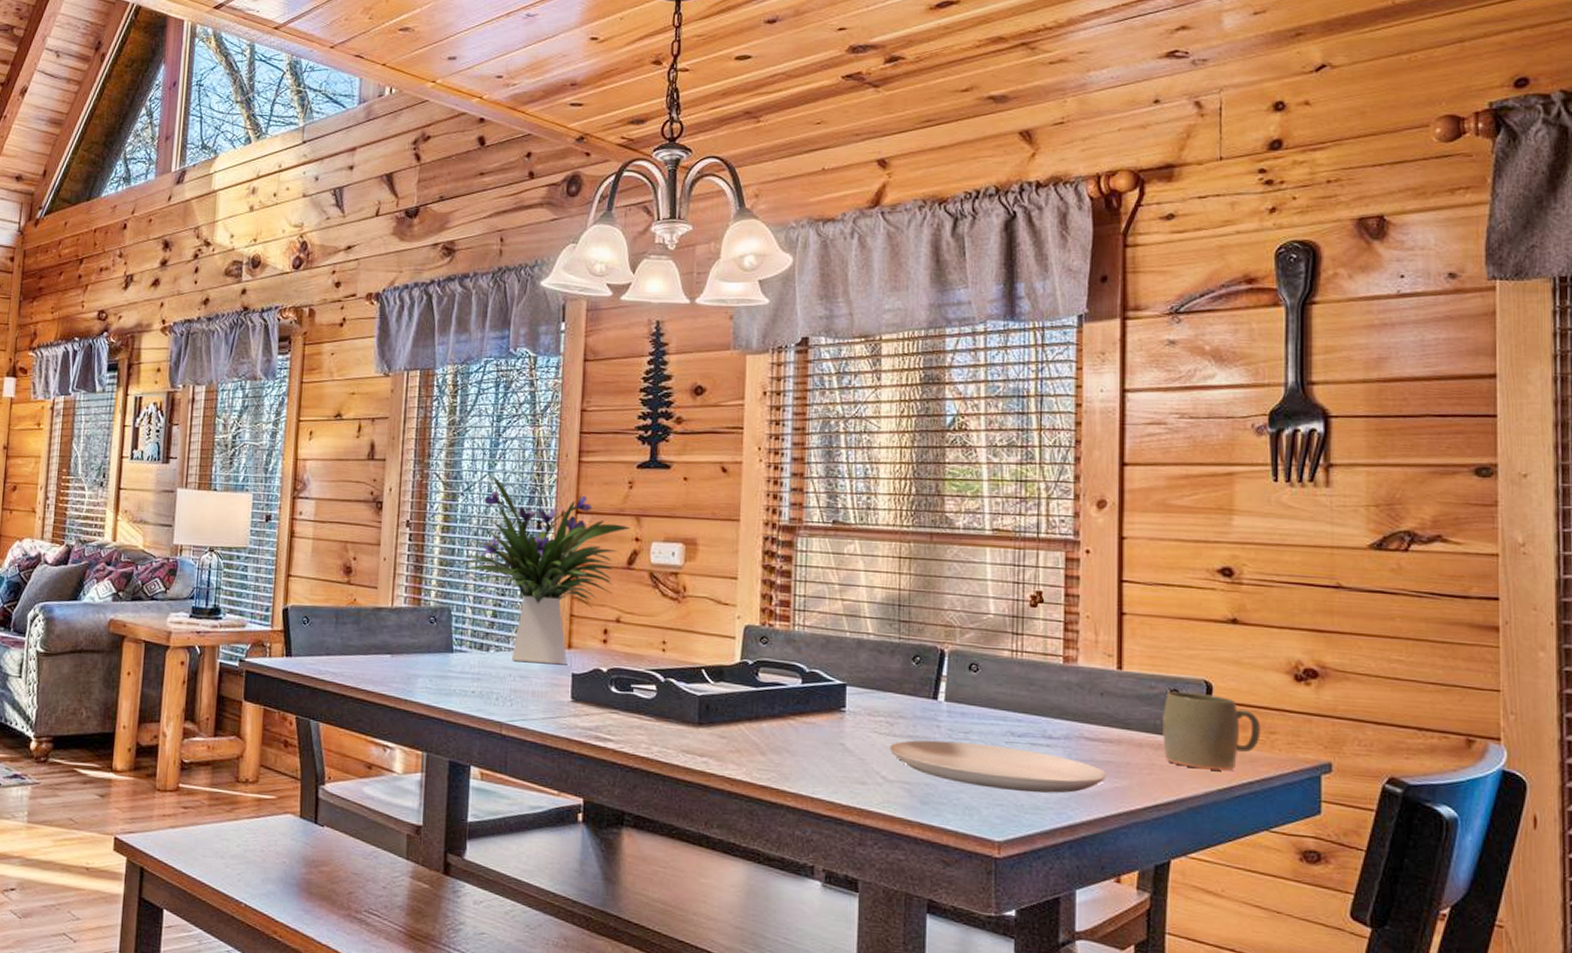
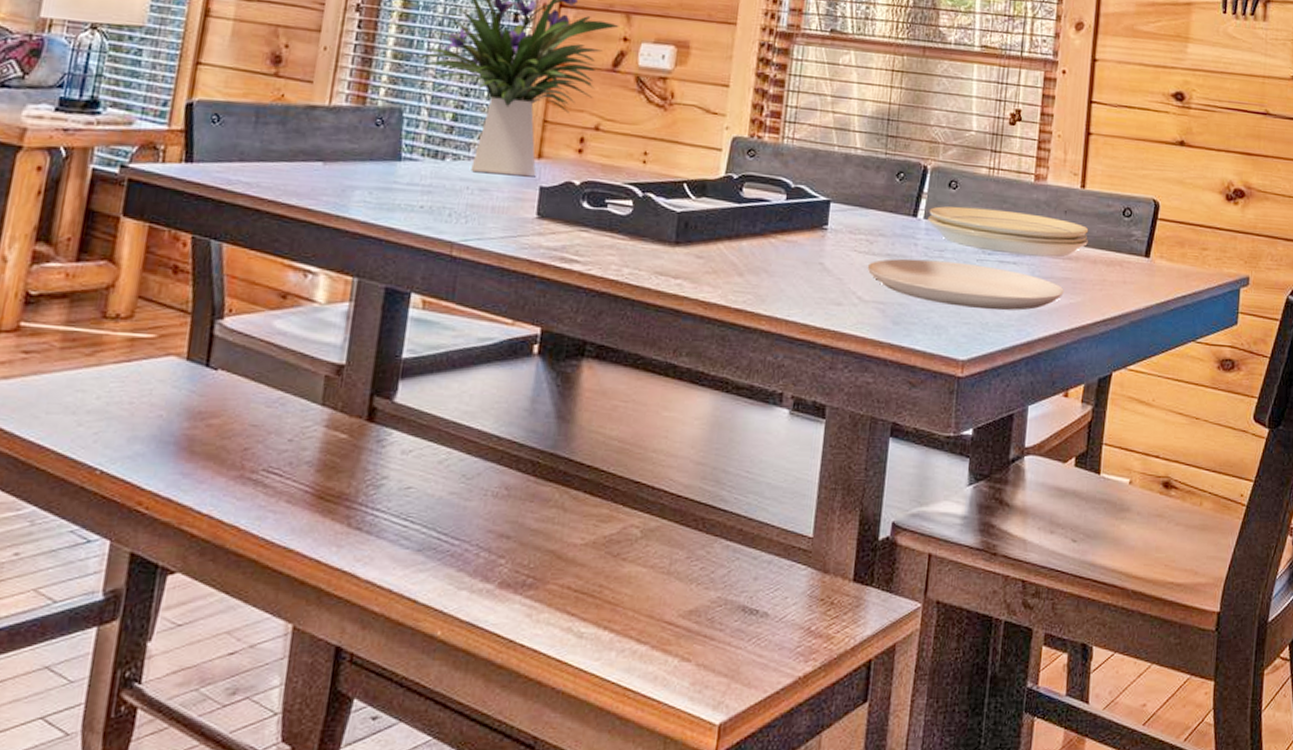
plate: none [949,689,1130,741] -> present [928,206,1089,258]
mug: present [1162,692,1261,771] -> none [1114,210,1196,286]

